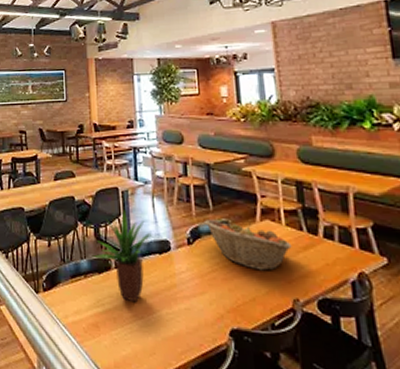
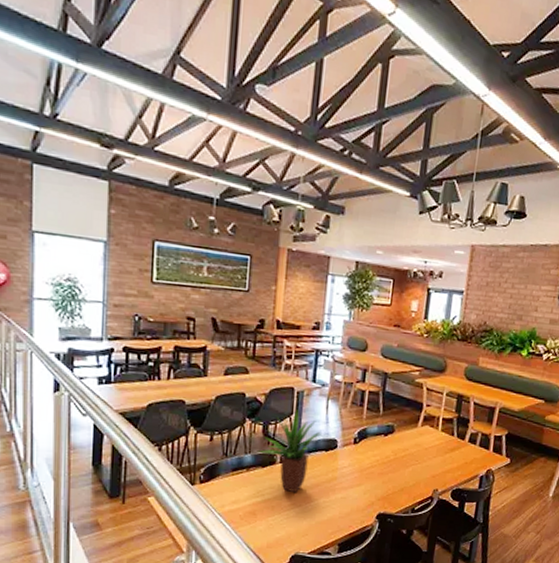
fruit basket: present [203,220,292,271] -> none [372,423,442,467]

